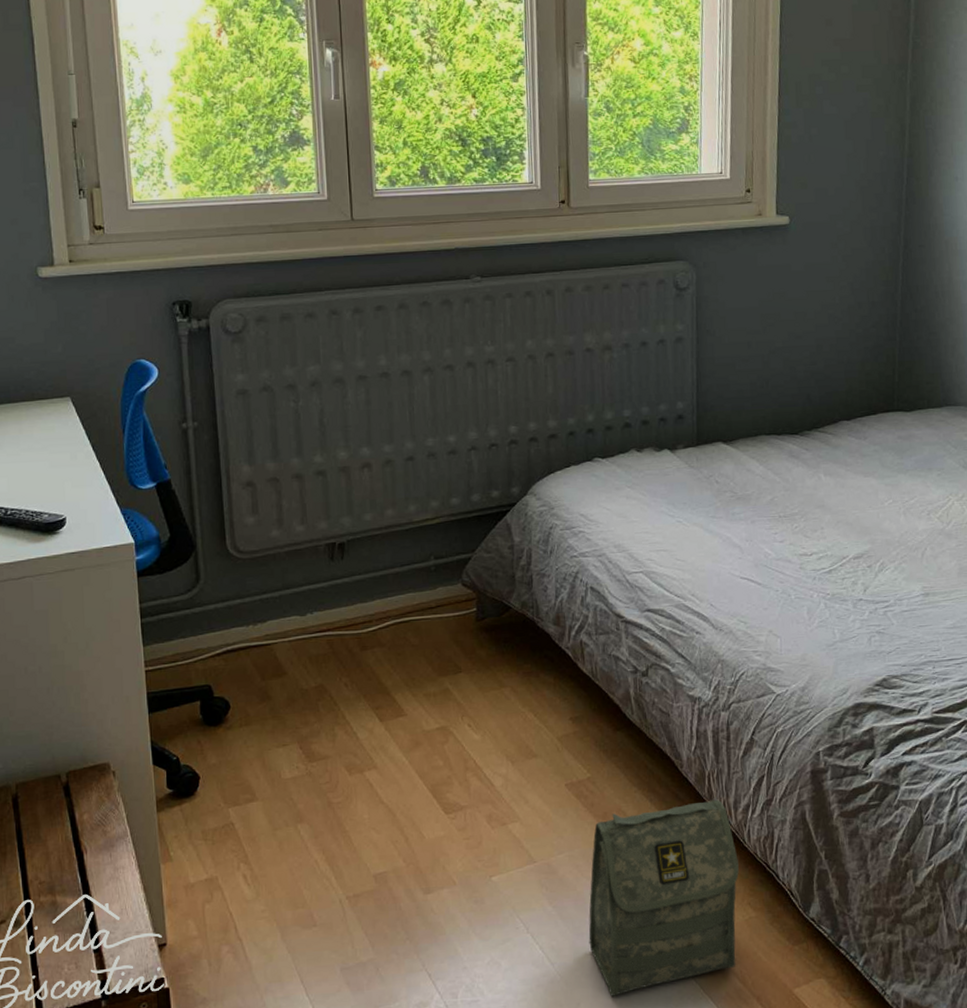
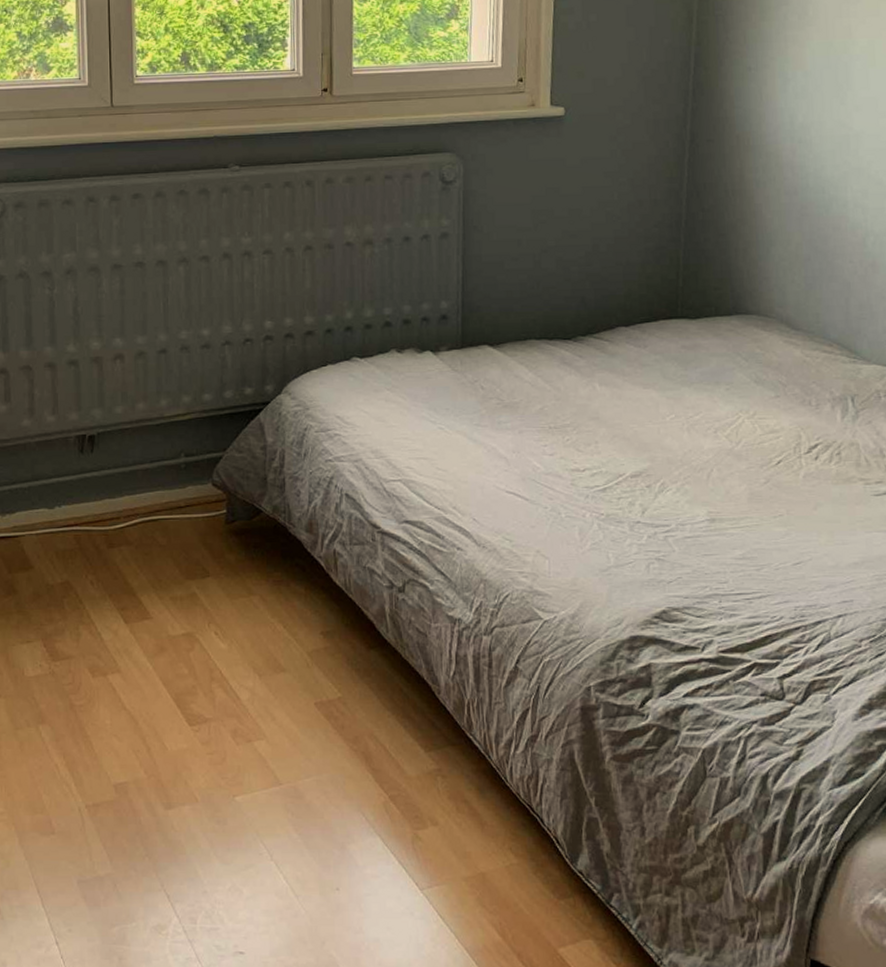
bag: present [588,799,739,996] -> none [336,731,500,938]

